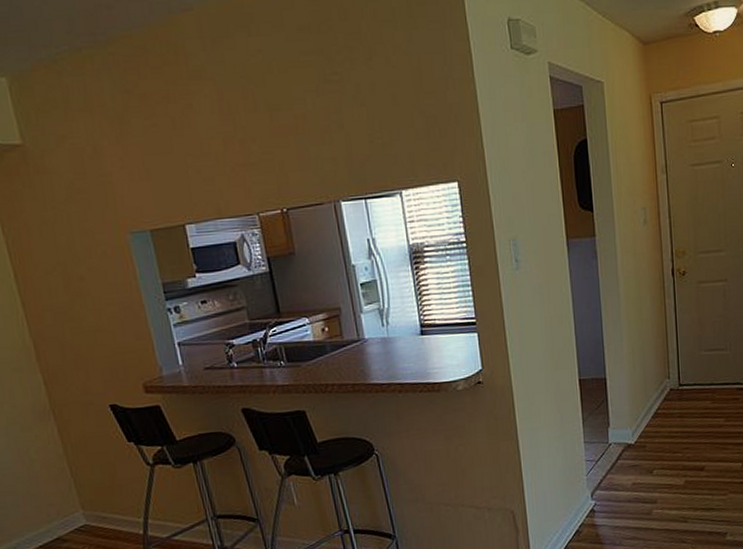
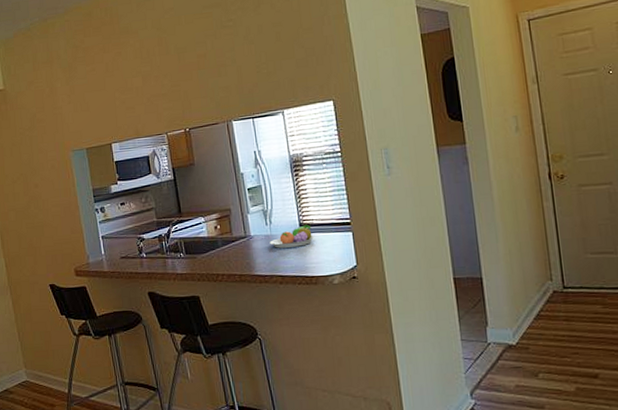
fruit bowl: none [387,325,438,353] -> present [270,225,315,248]

